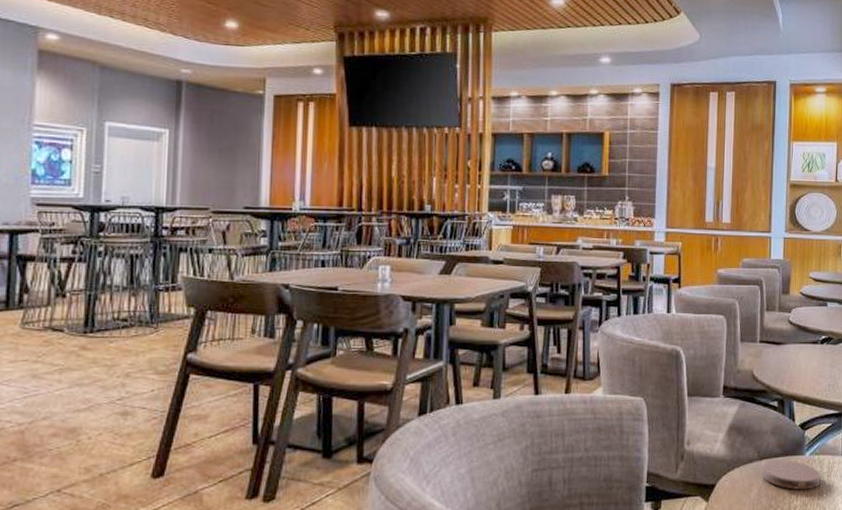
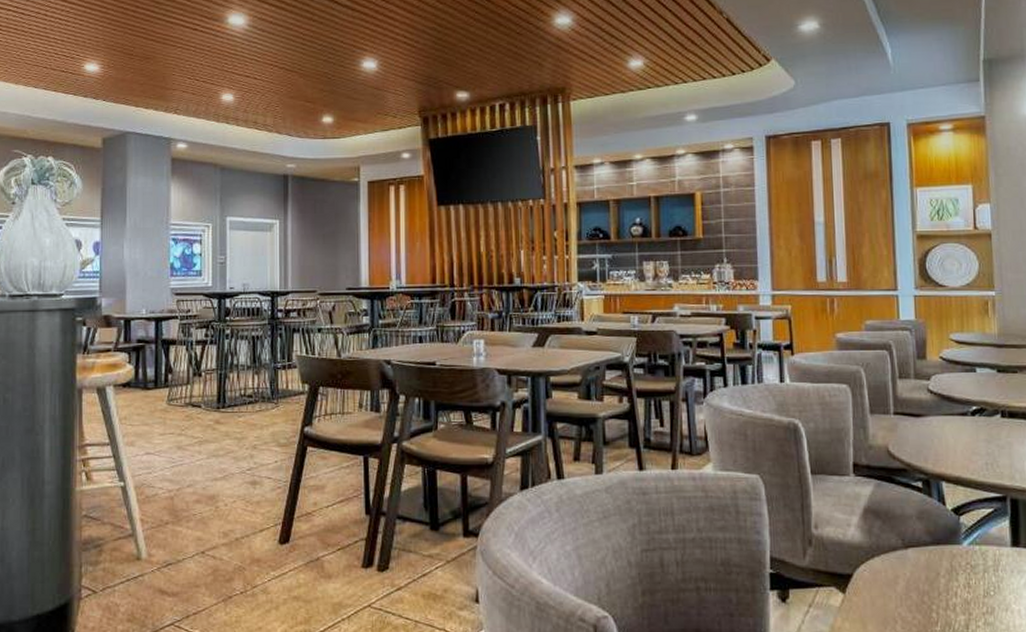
coaster: present [761,460,821,490] -> none [908,549,986,586]

